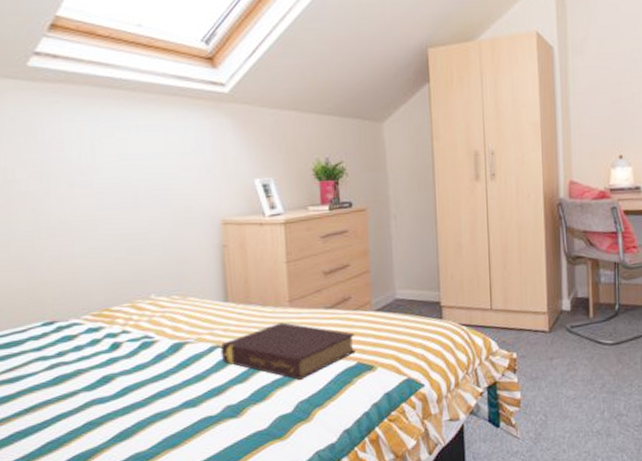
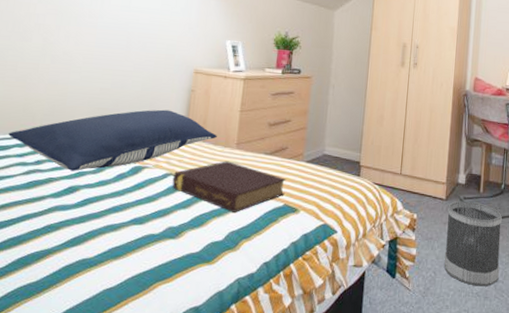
pillow: none [18,272,264,359] -> present [8,109,217,171]
wastebasket: none [553,329,622,424] -> present [443,200,503,287]

